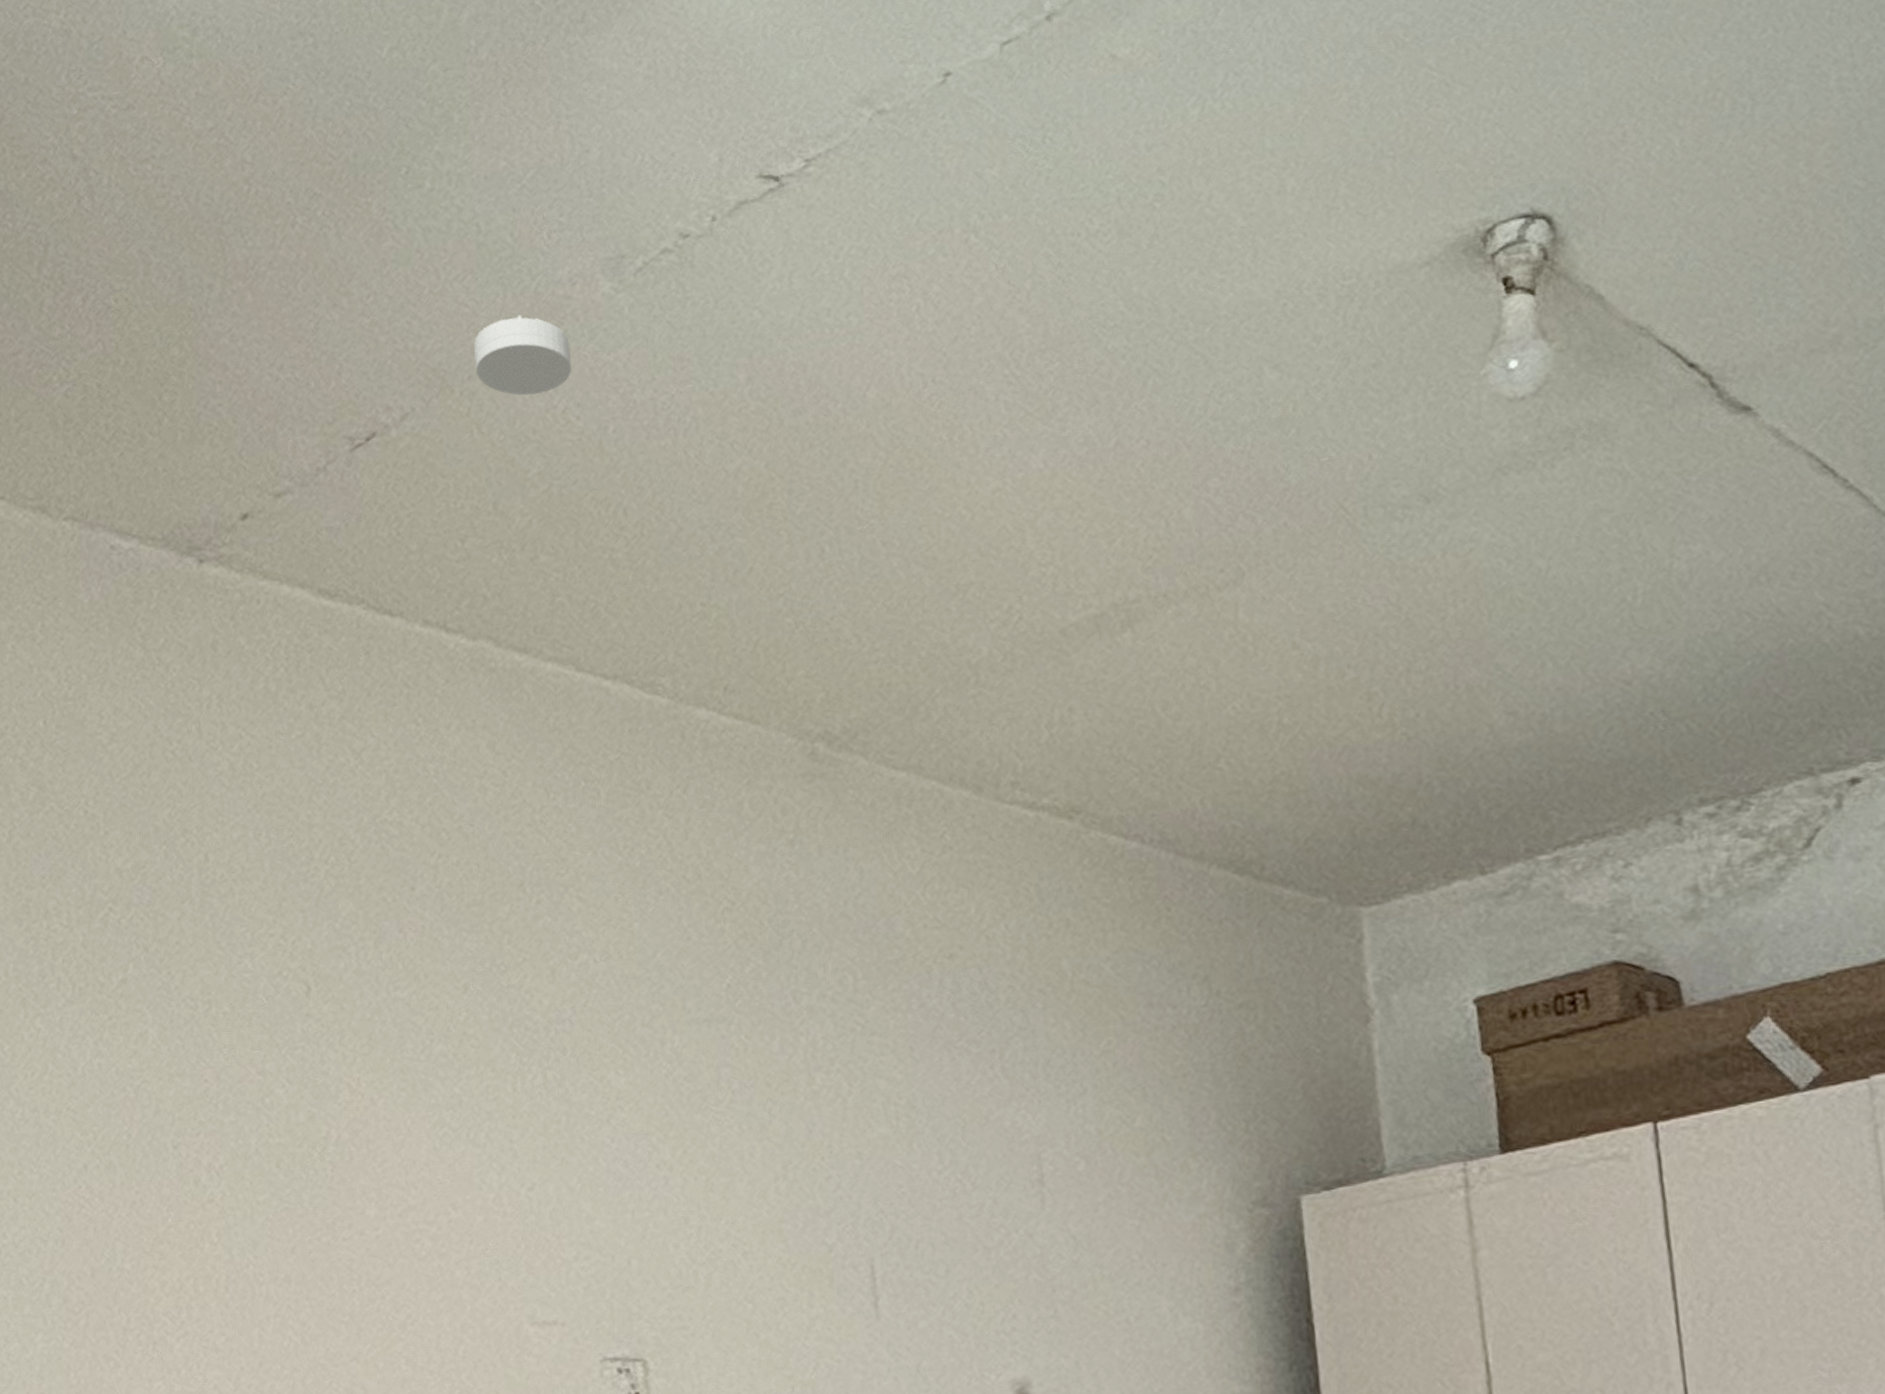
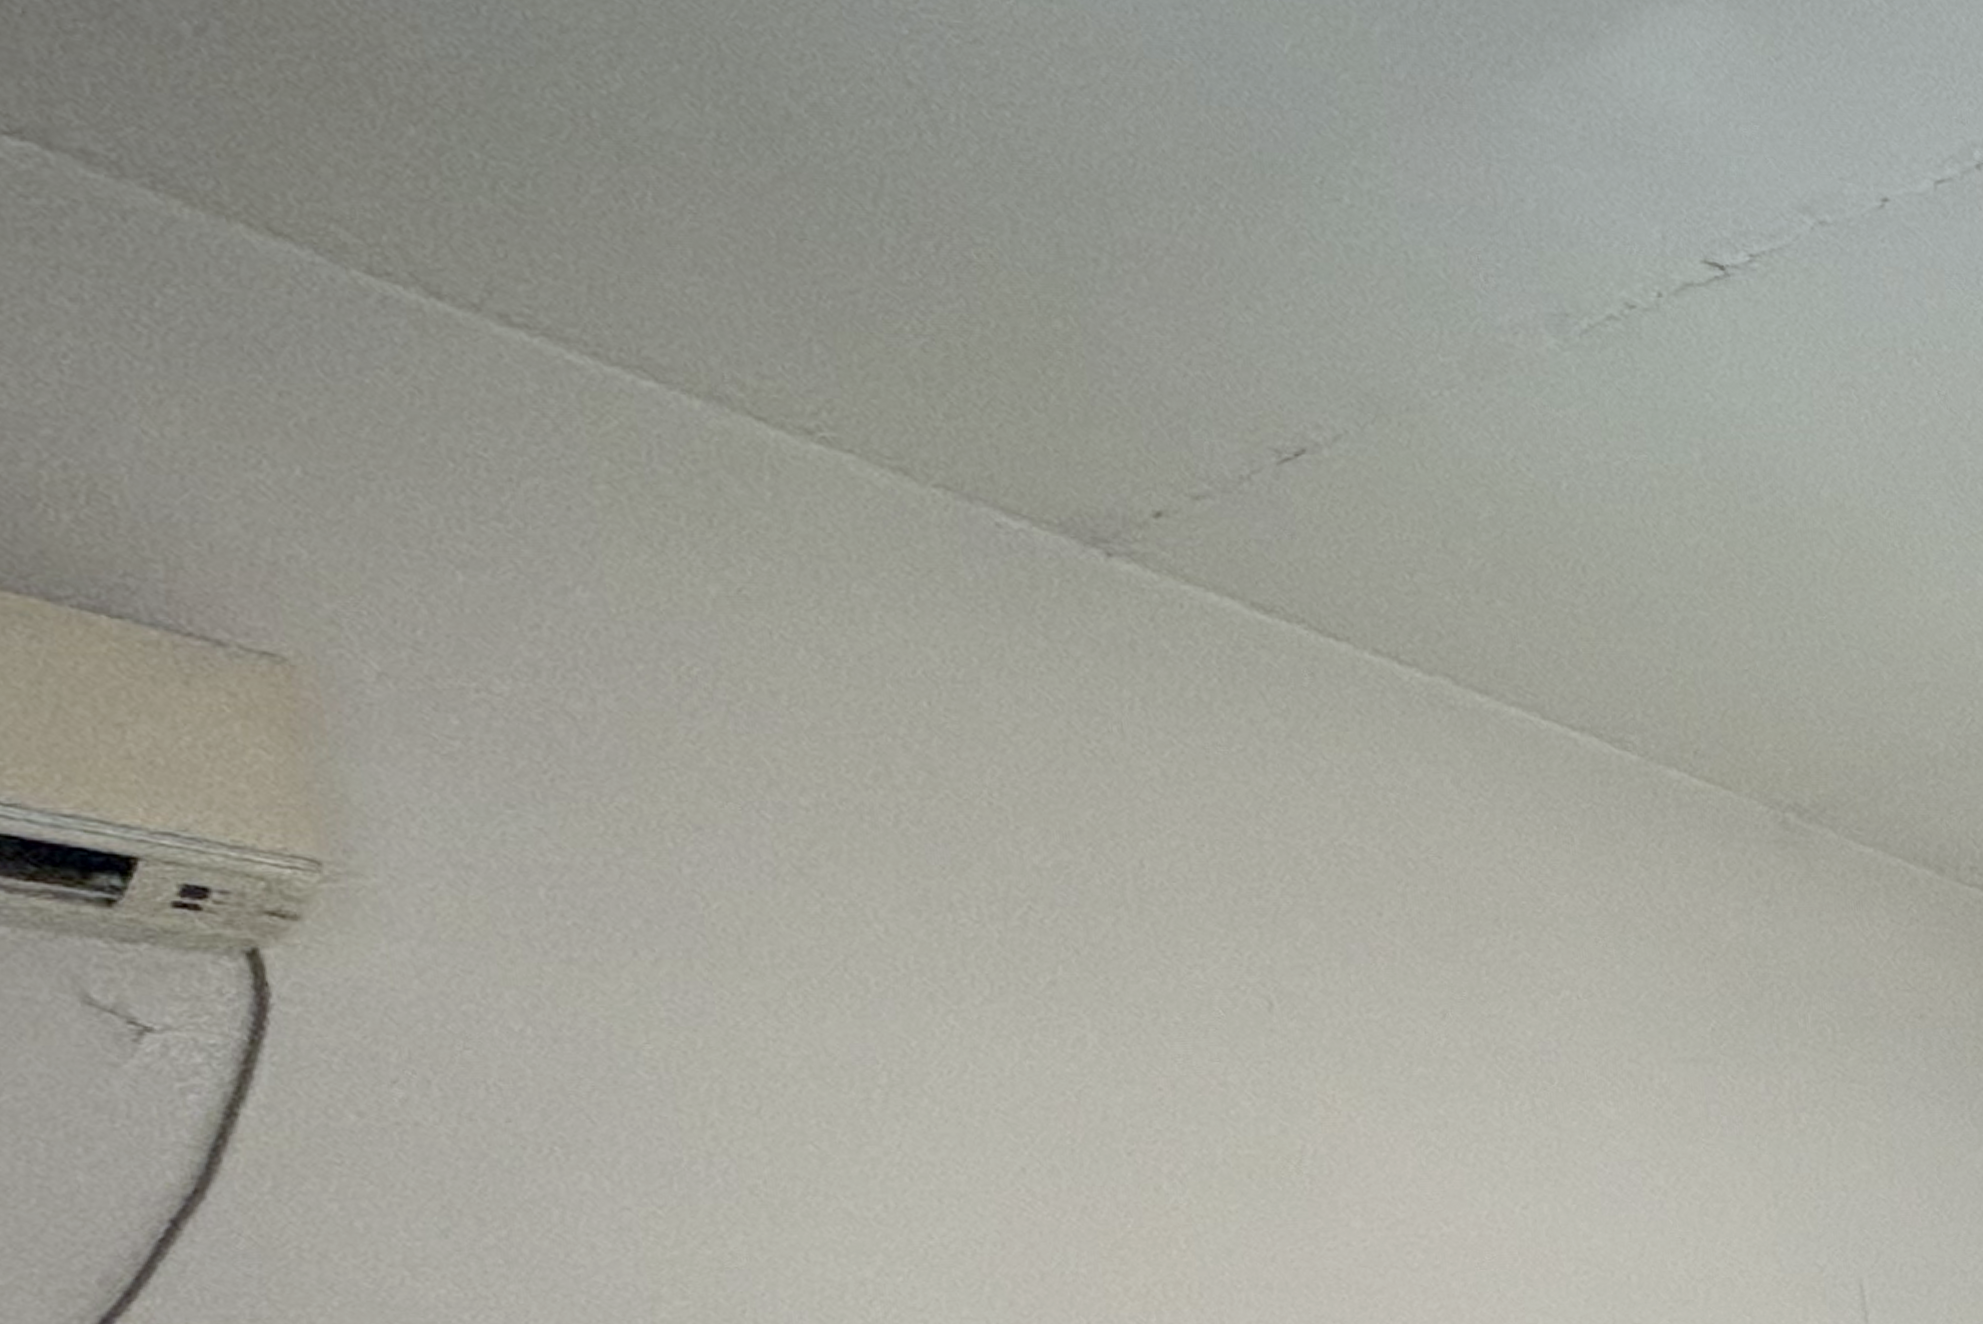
smoke detector: present [474,314,571,396] -> none [1410,354,1519,438]

